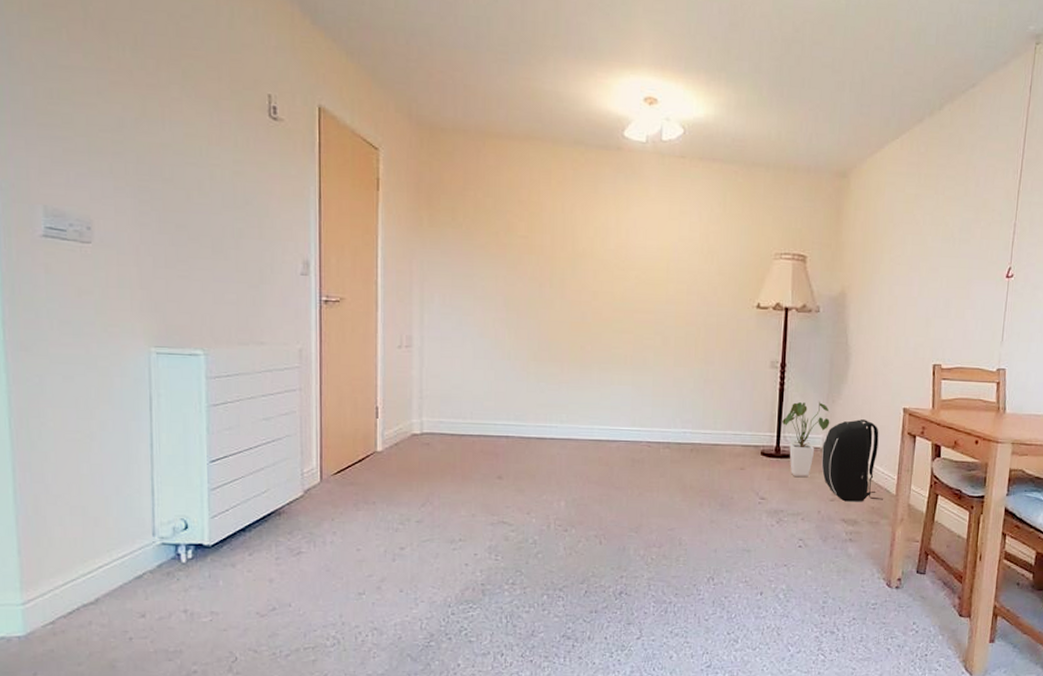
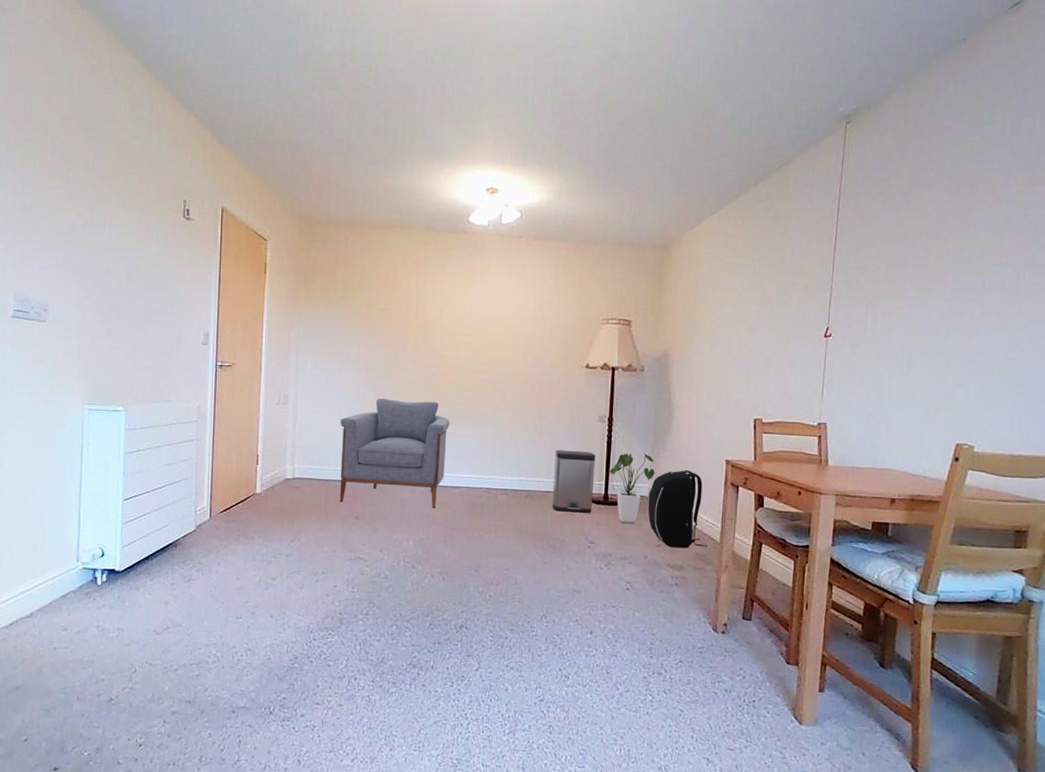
armchair: none [476,340,605,465] -> present [339,398,450,508]
pedal bin: none [719,398,767,467] -> present [552,450,596,513]

